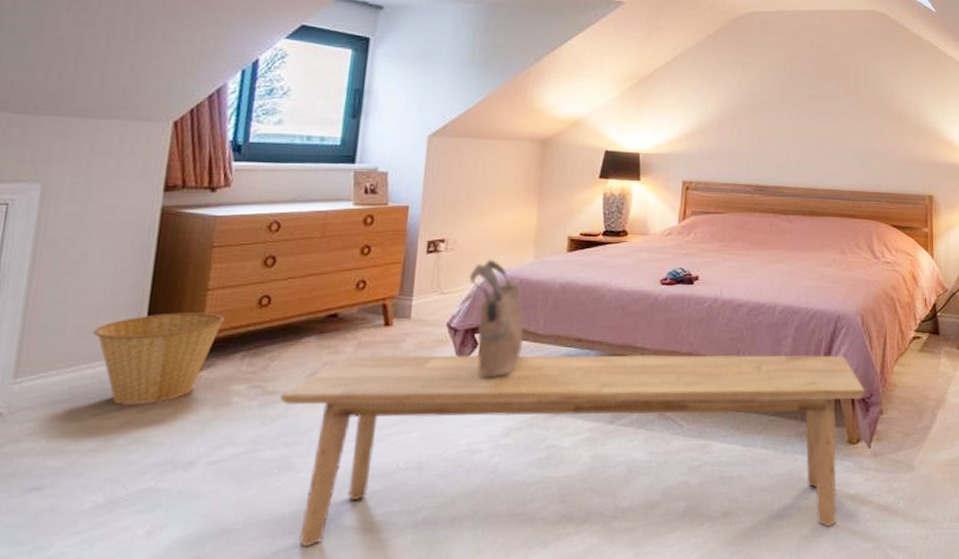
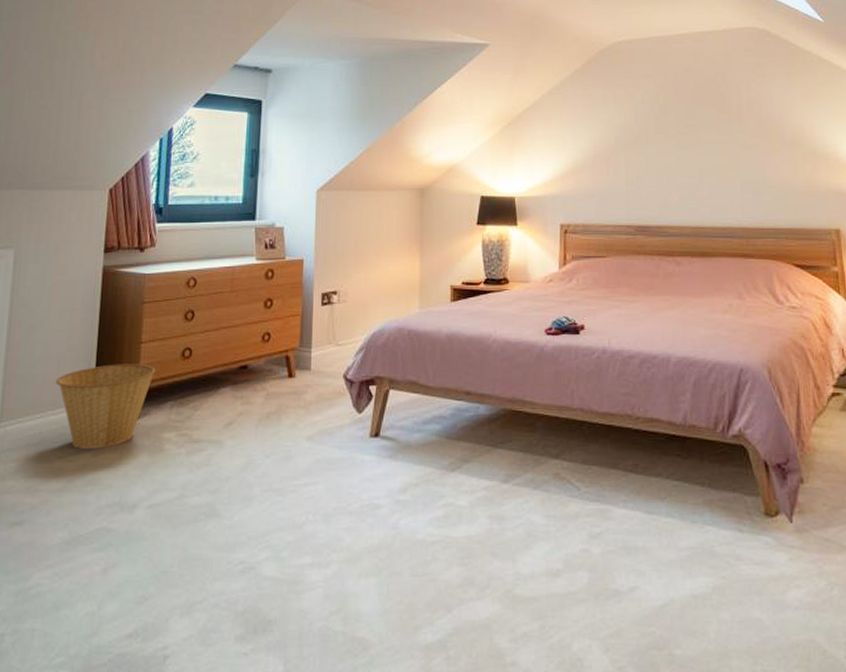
bench: present [280,354,866,548] -> none [203,405,781,613]
tote bag: present [468,259,524,378] -> none [360,310,415,431]

